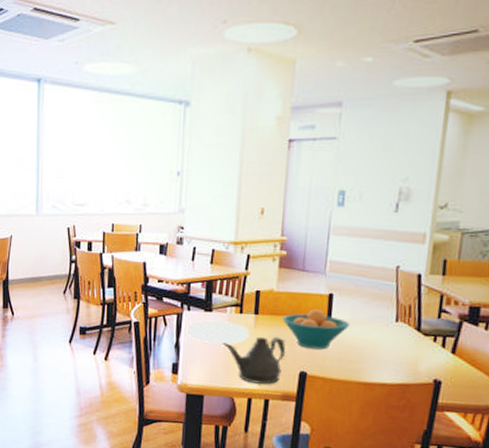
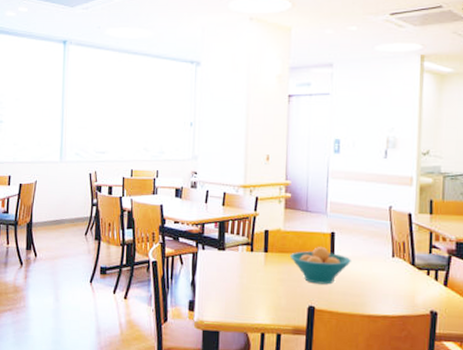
plate: present [186,320,250,344] -> none [202,259,261,281]
teapot: present [222,336,286,385] -> none [235,273,295,320]

